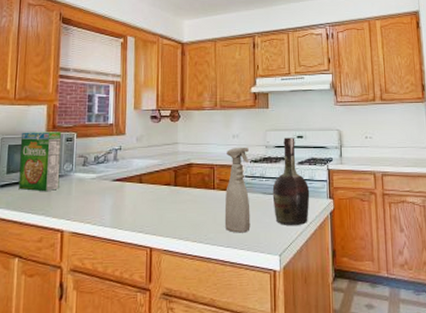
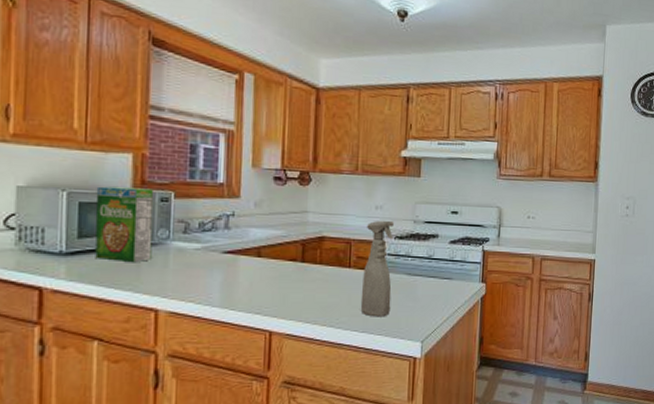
cognac bottle: present [272,137,310,225] -> none [418,212,461,310]

